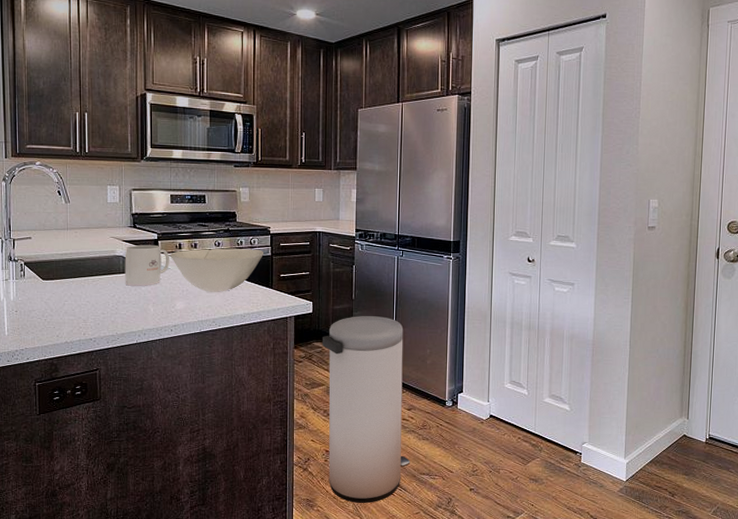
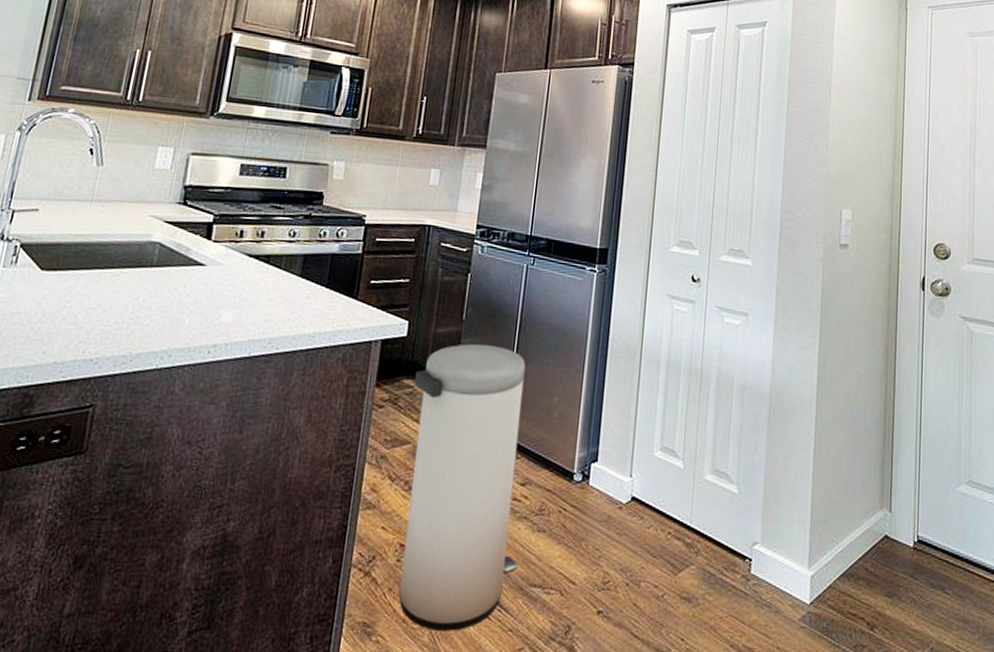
mug: present [125,244,169,286] -> none [156,228,225,287]
bowl: present [170,248,264,293] -> none [226,239,354,302]

